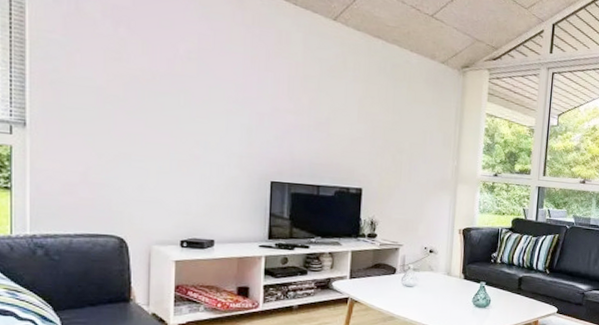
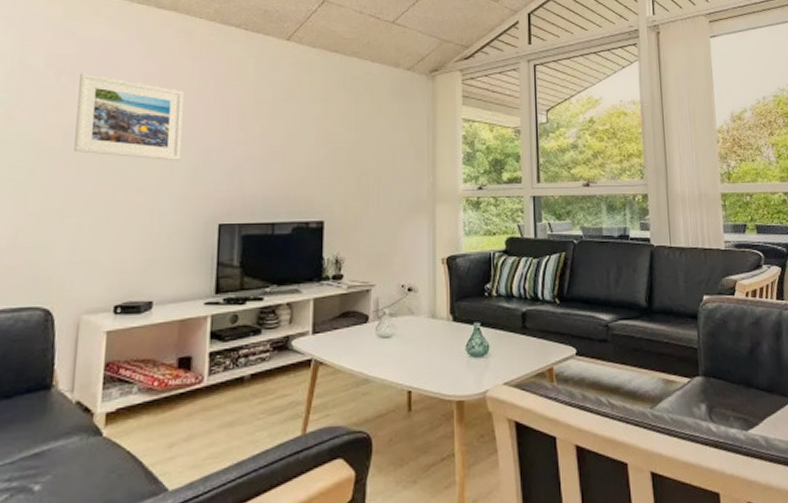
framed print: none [136,27,237,121] -> present [74,73,184,160]

